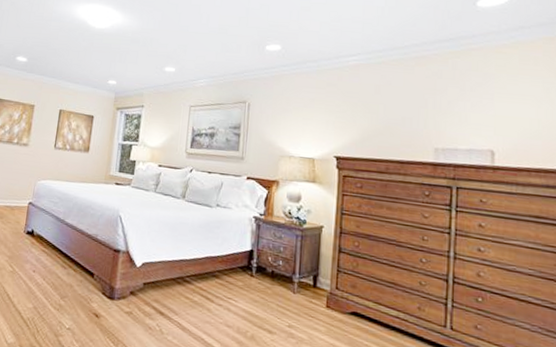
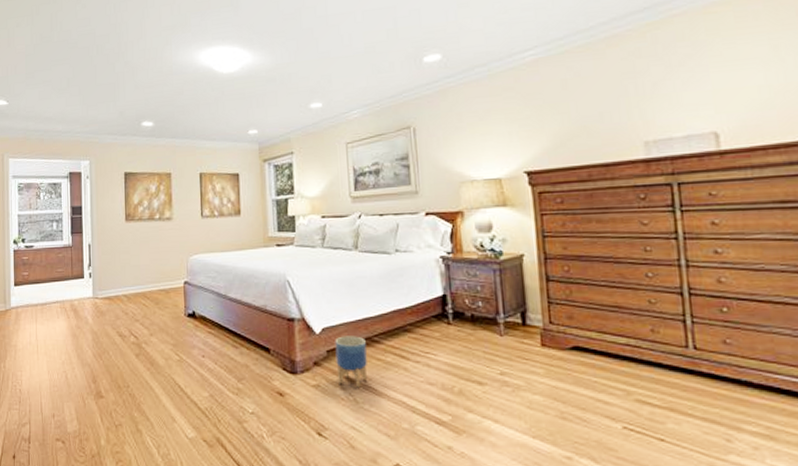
planter: none [148,272,179,320] -> present [335,336,367,388]

